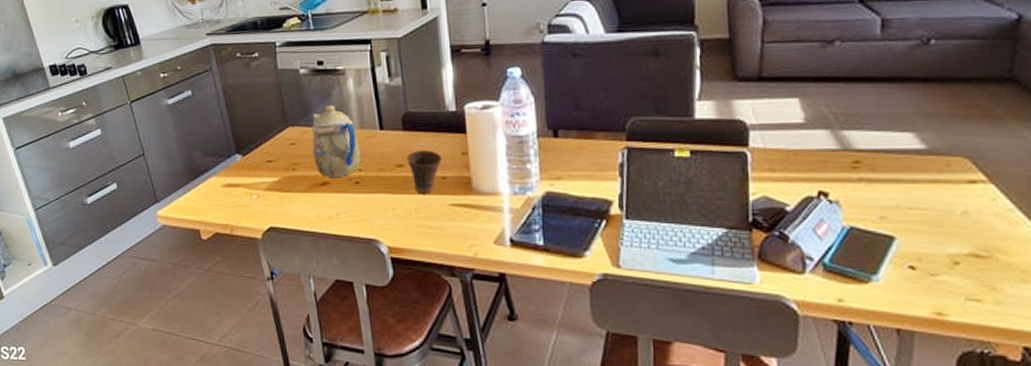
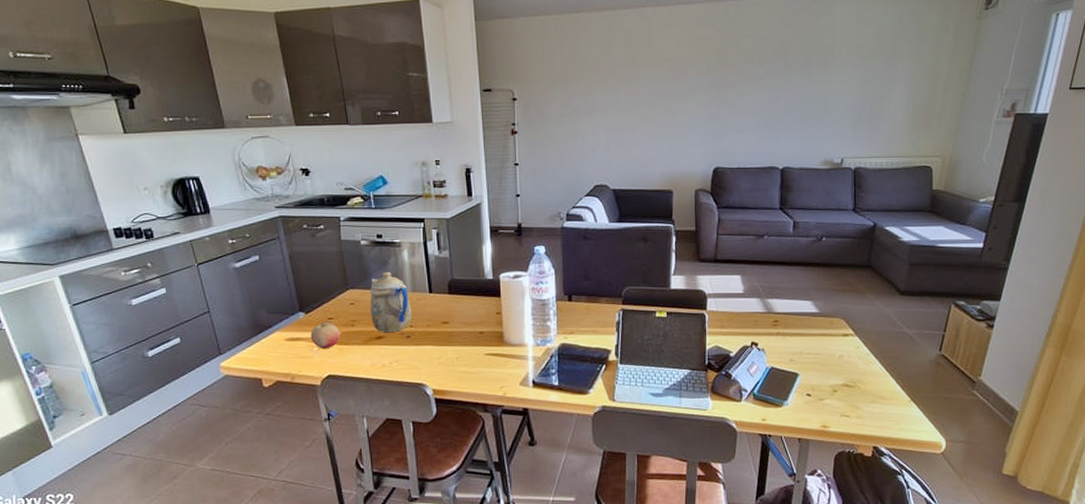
fruit: none [248,165,281,197] -> present [310,322,340,349]
cup: present [406,150,442,194] -> none [450,310,480,346]

